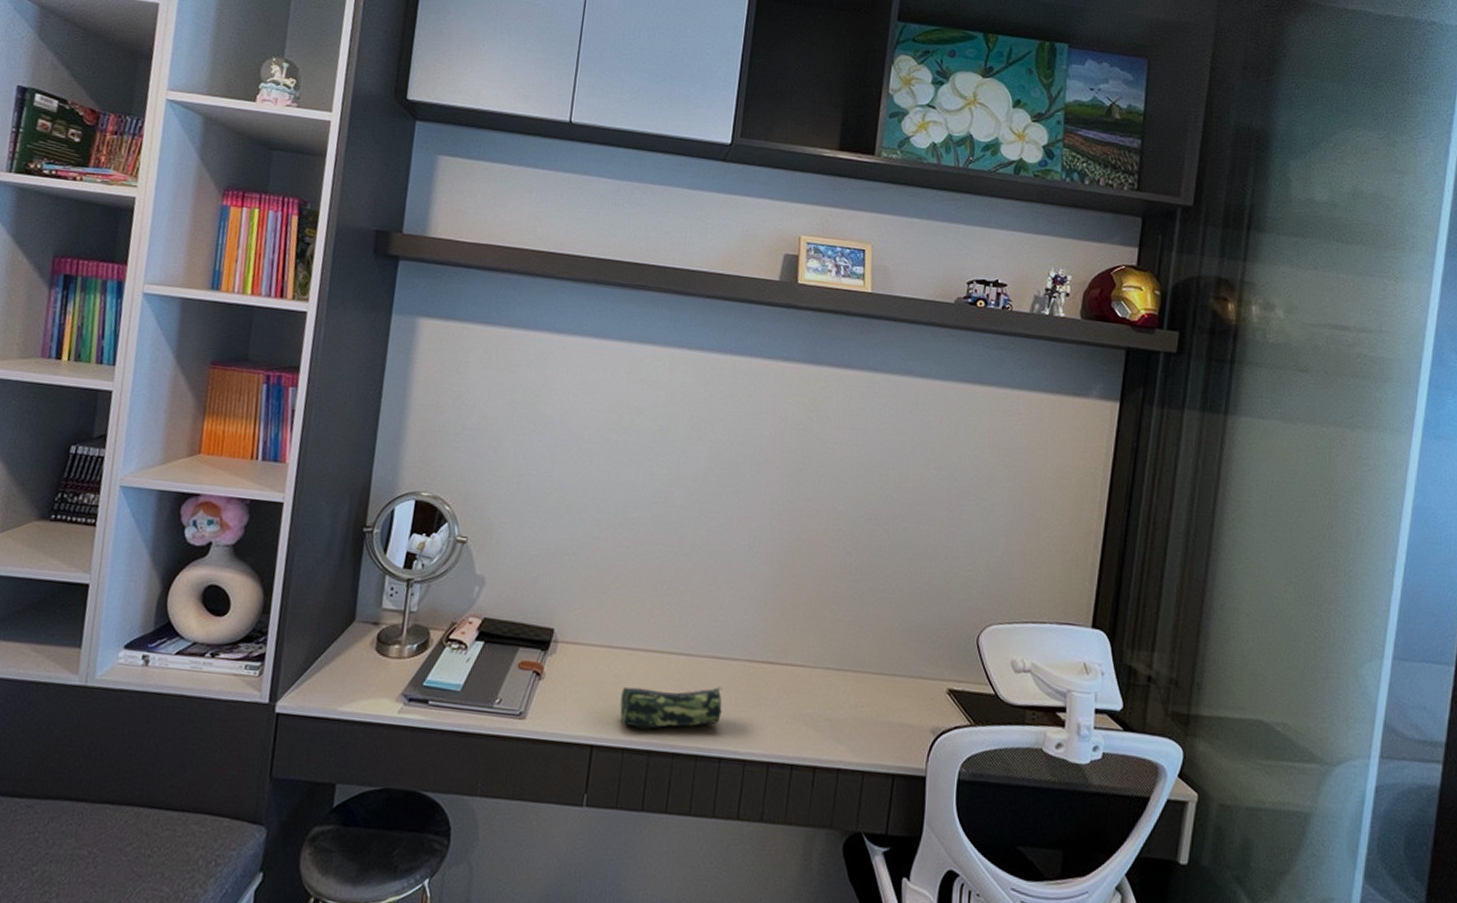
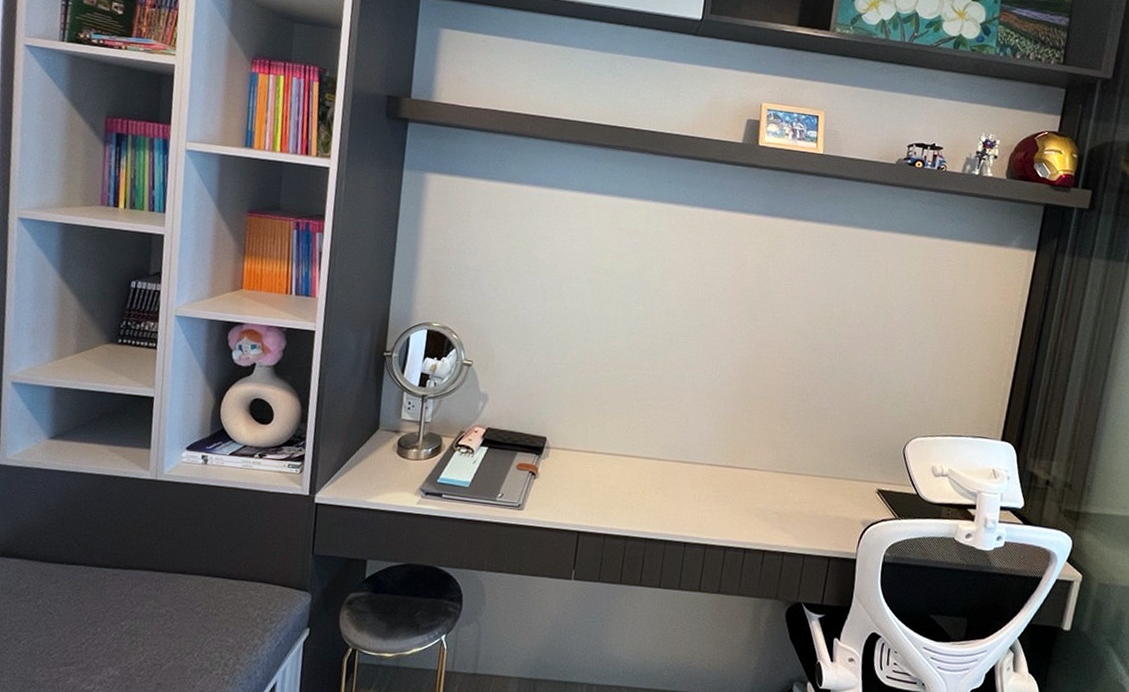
pencil case: present [620,686,723,729] -> none [602,485,688,519]

